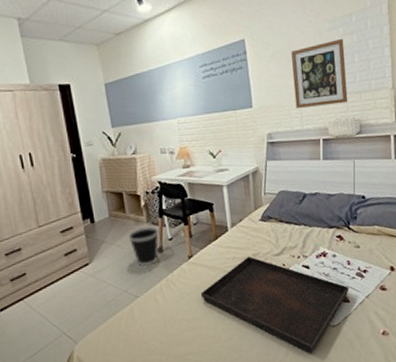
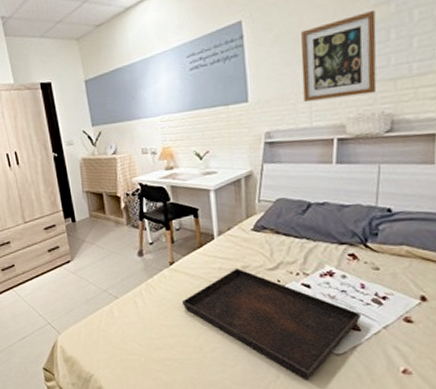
wastebasket: present [128,226,159,266] -> none [108,229,139,268]

